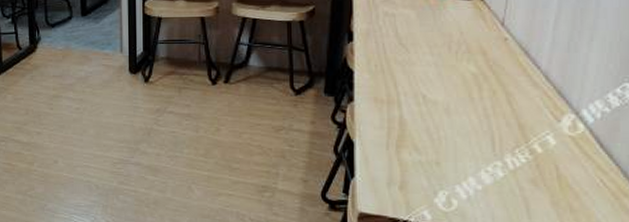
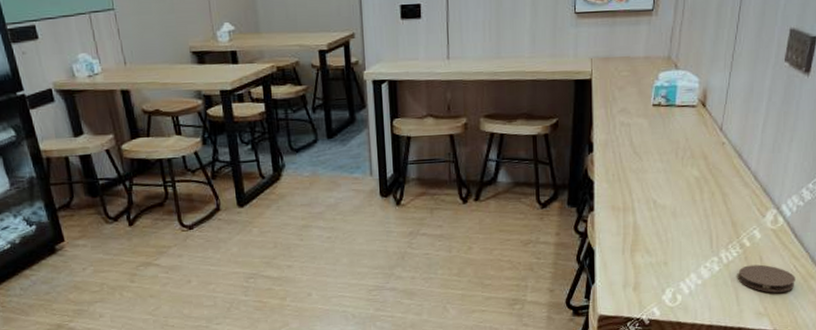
coaster: none [528,174,603,209] -> present [738,264,795,293]

